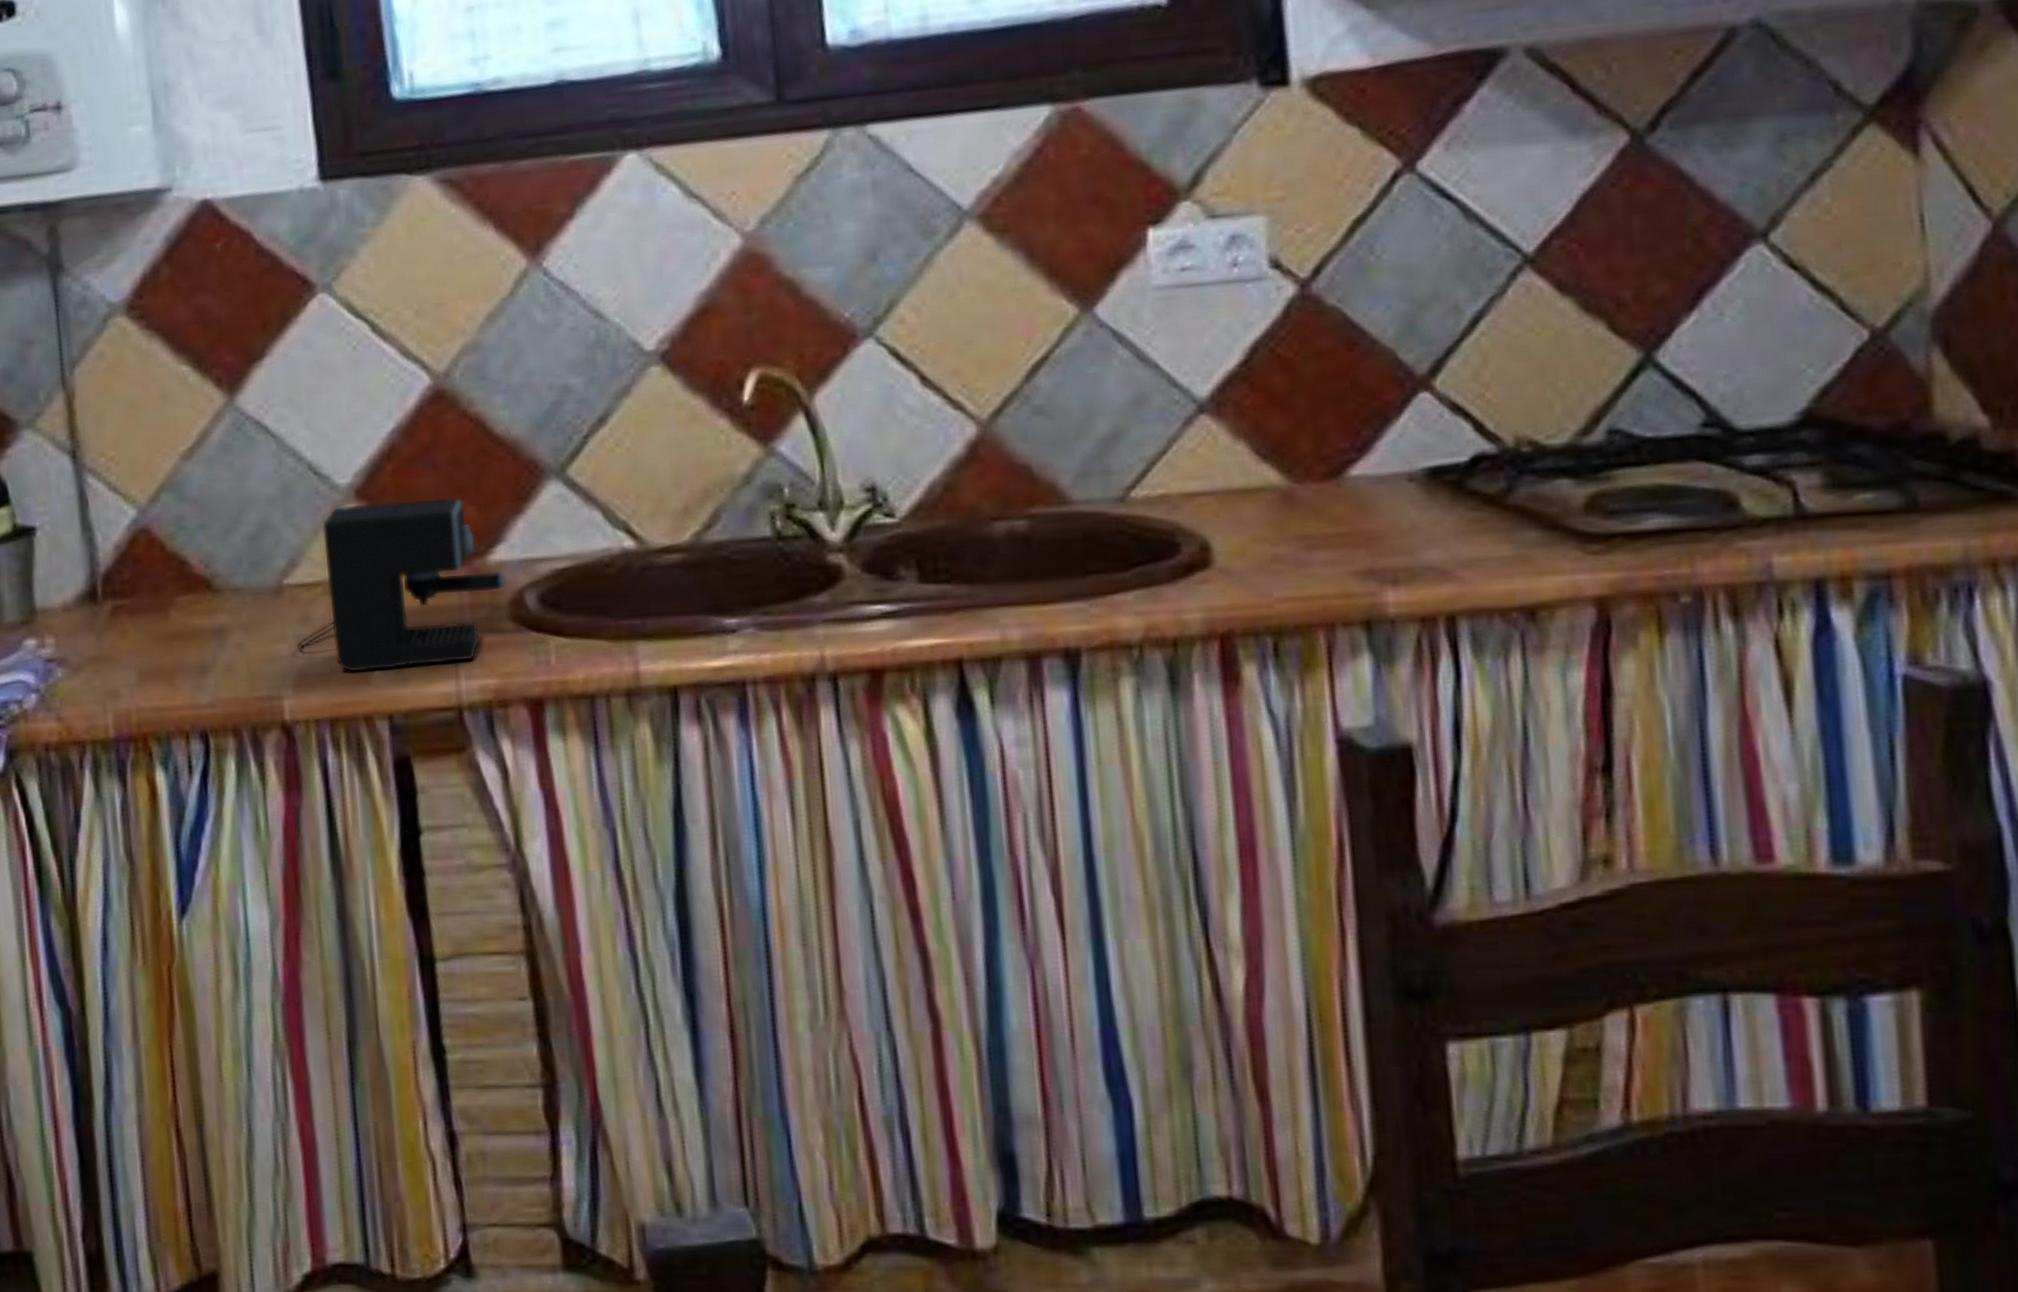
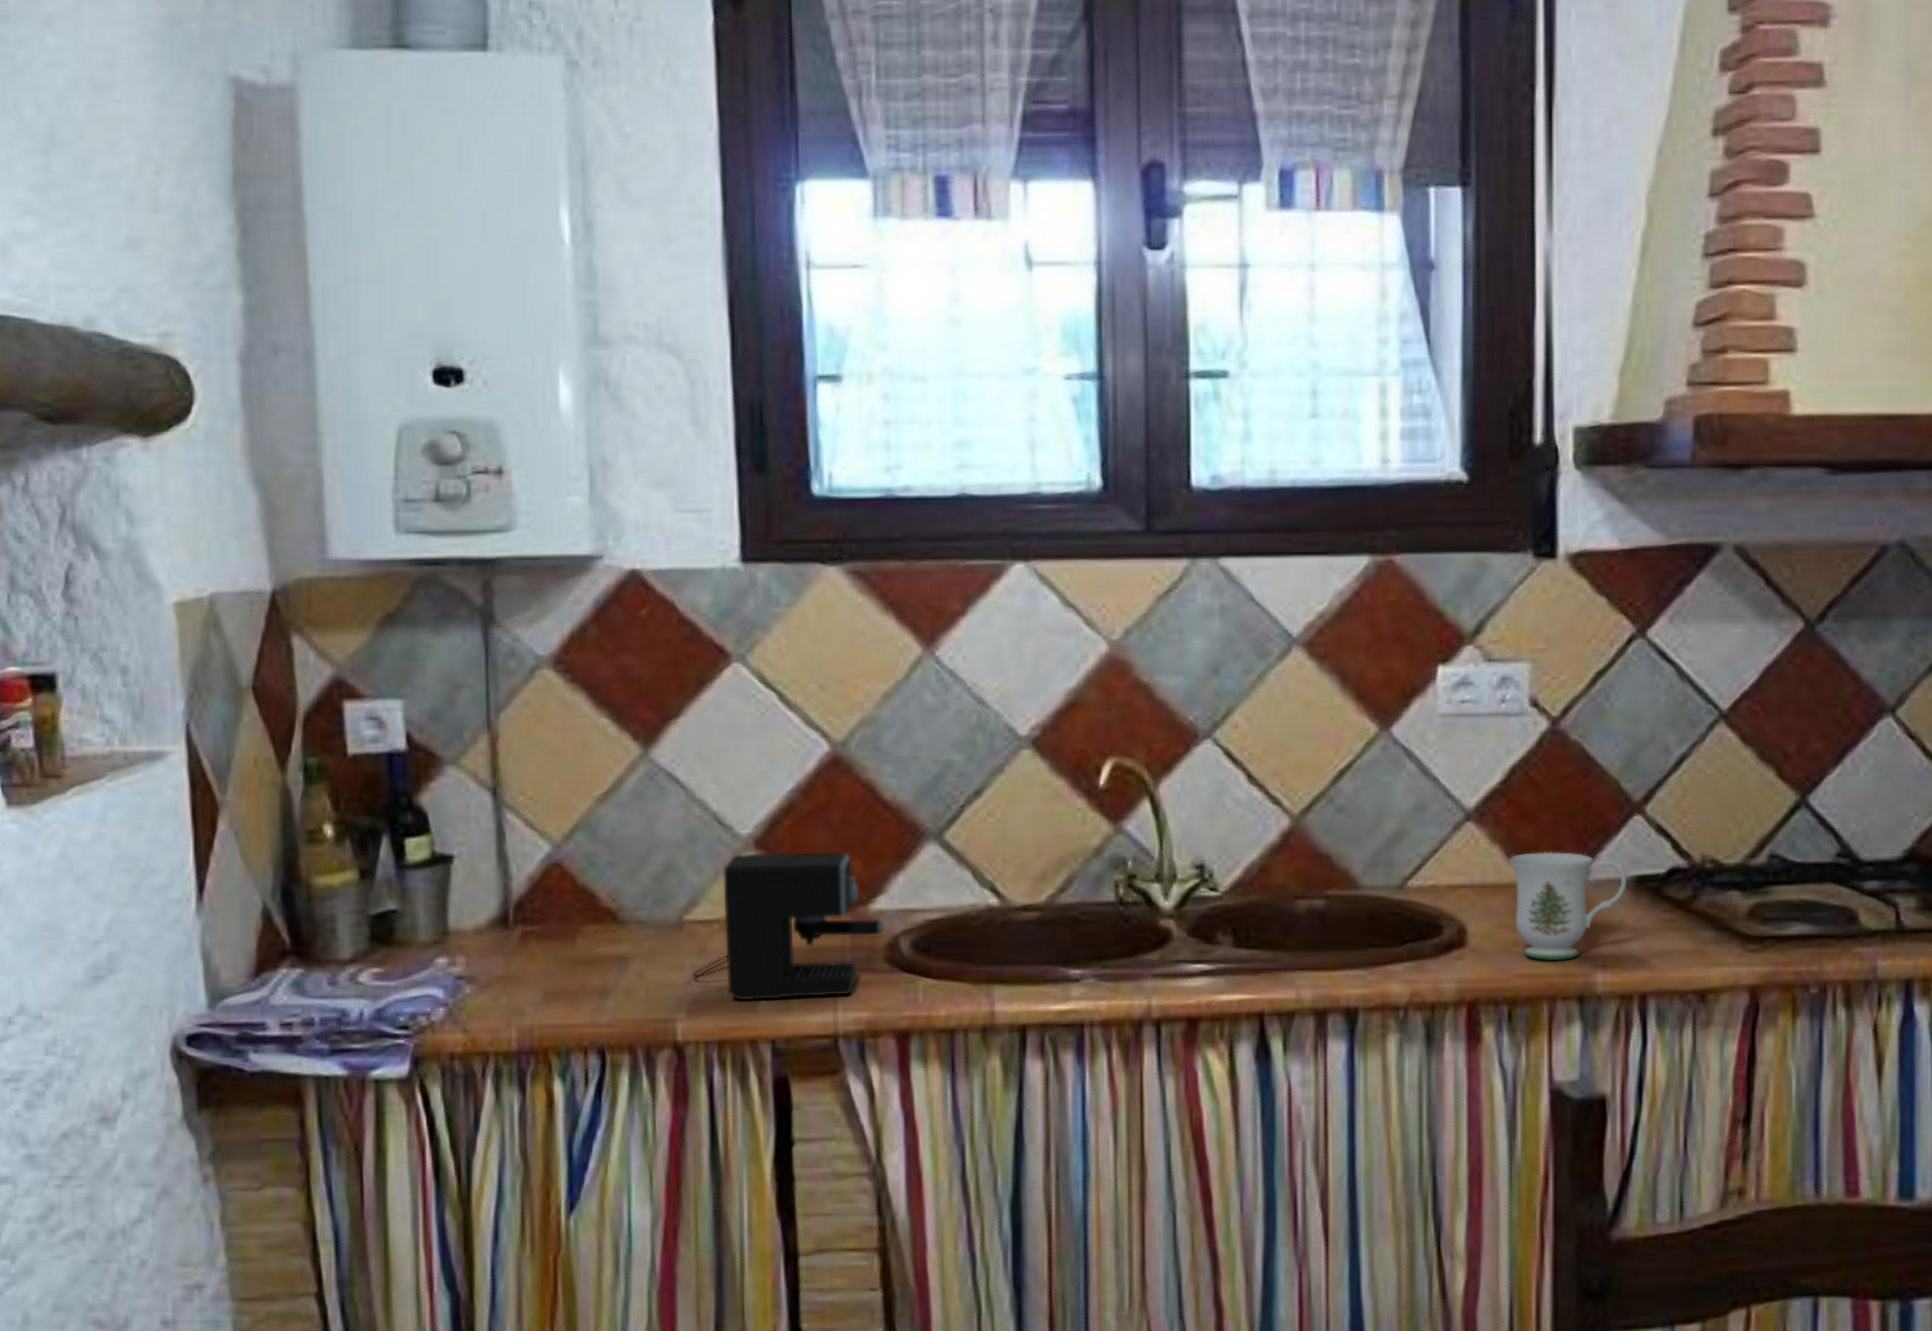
mug: none [1257,443,1417,579] -> present [1508,851,1626,961]

